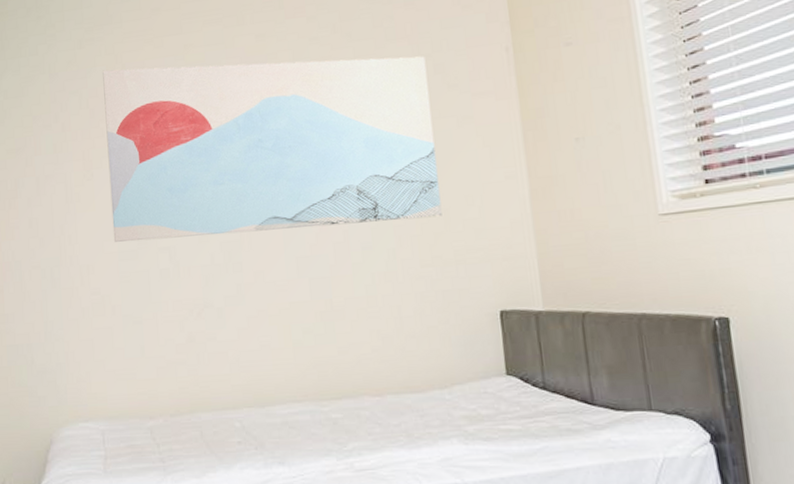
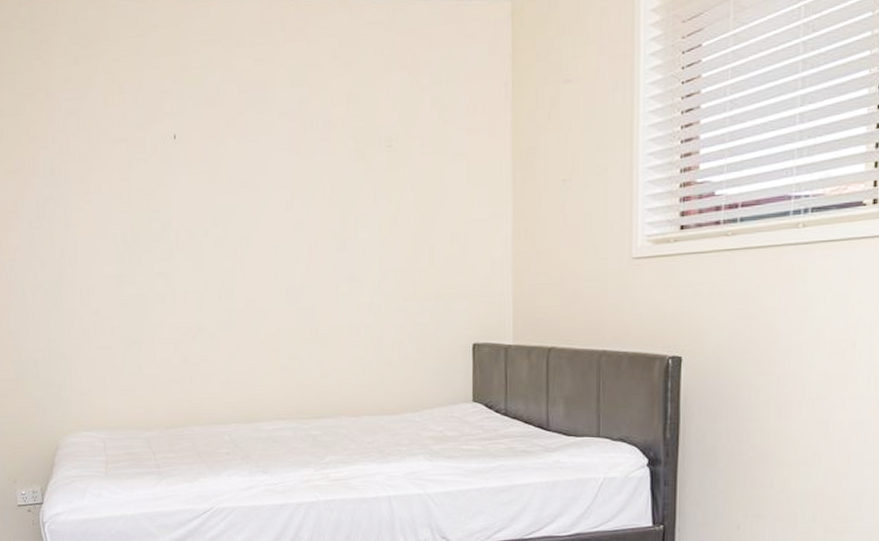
wall art: present [102,56,442,242] -> none [99,88,427,266]

